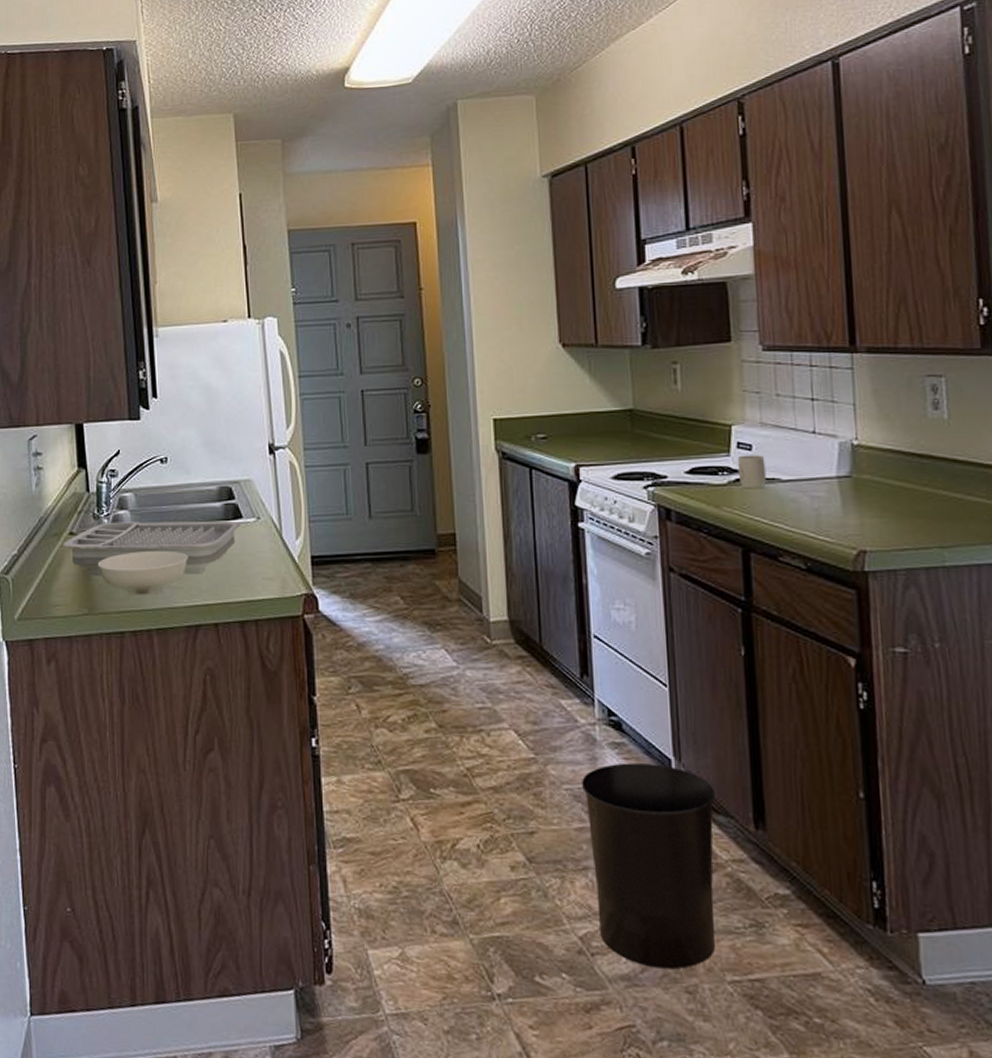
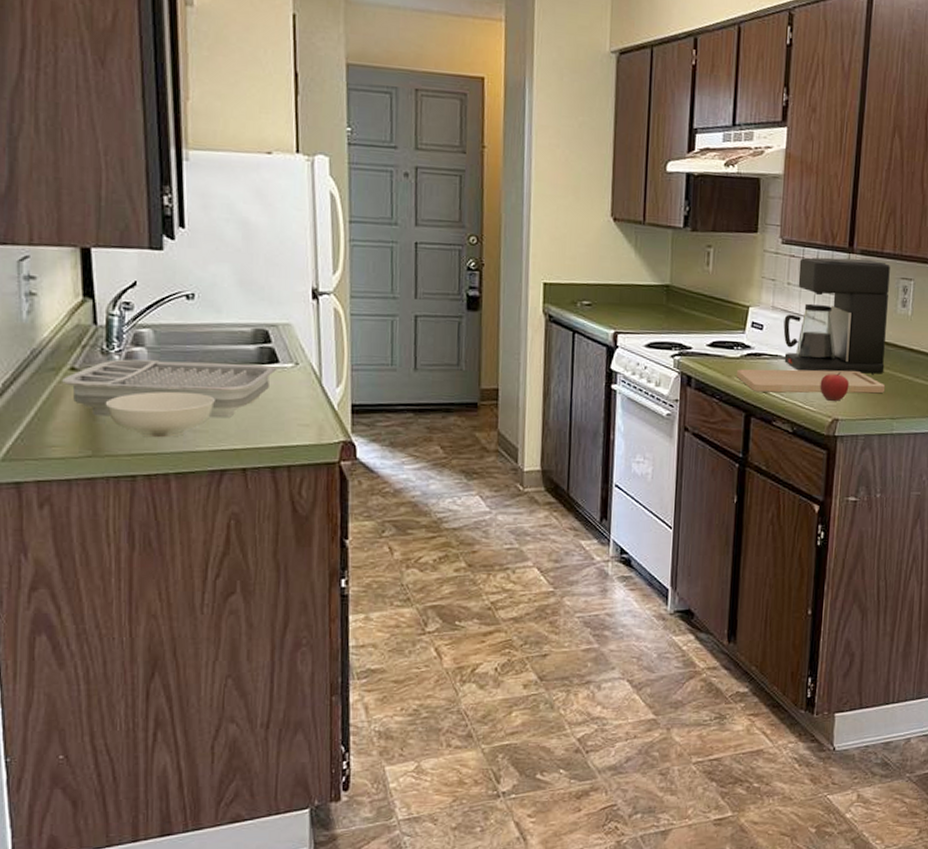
waste bin: present [582,763,716,970] -> none [592,593,701,758]
cutting board: none [724,490,927,522] -> present [736,368,886,394]
mug: present [737,455,767,489] -> none [749,333,772,364]
coffee maker: none [777,357,921,495] -> present [783,257,890,374]
fruit: none [835,493,875,529] -> present [820,372,849,401]

